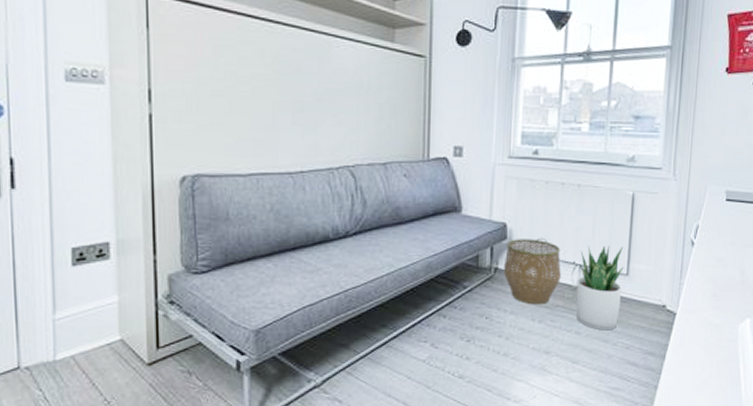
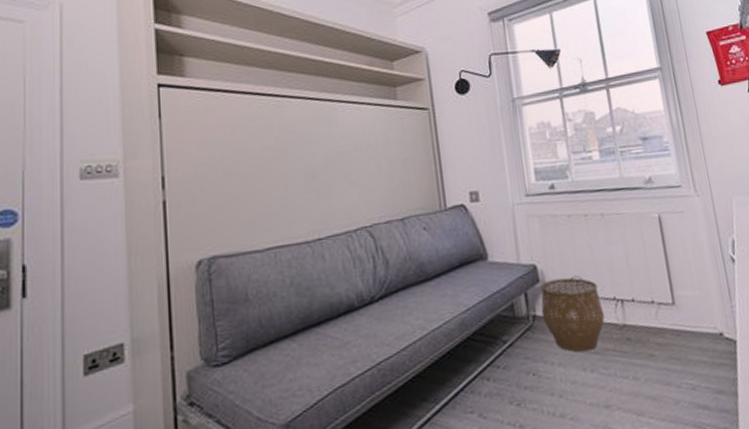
planter: present [576,245,624,331] -> none [620,273,677,373]

